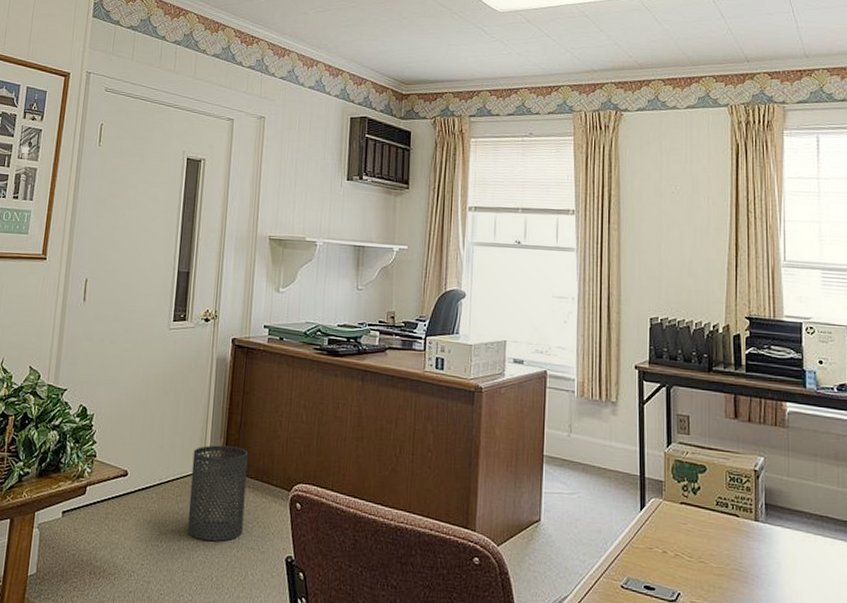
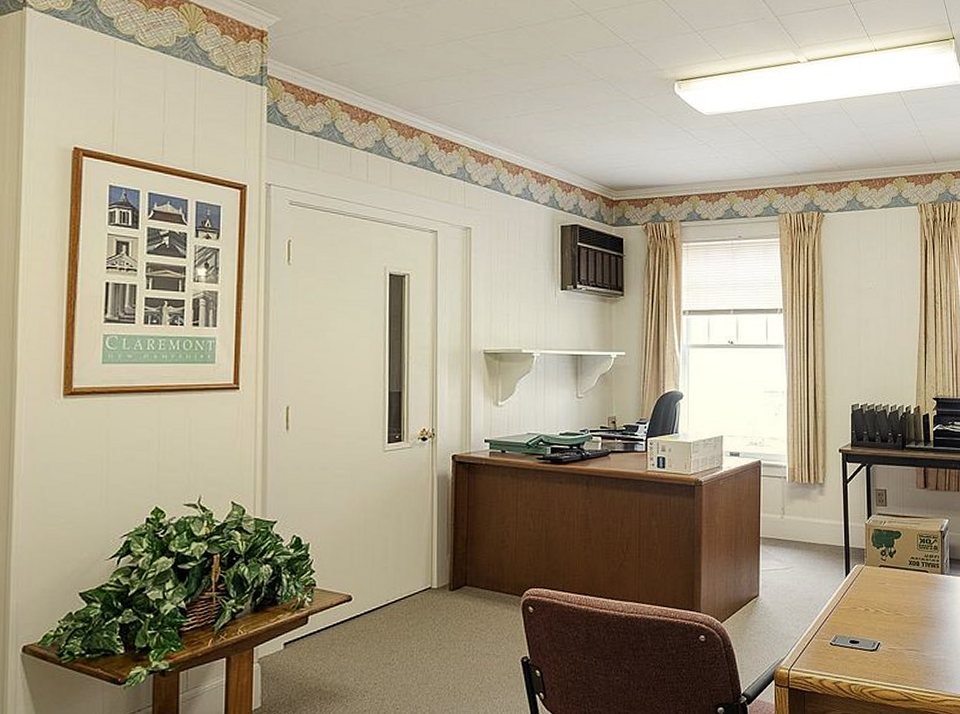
trash can: present [187,445,249,541] -> none [419,560,477,652]

